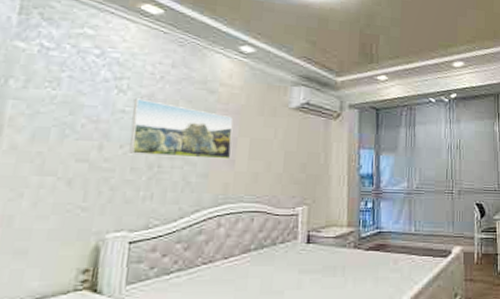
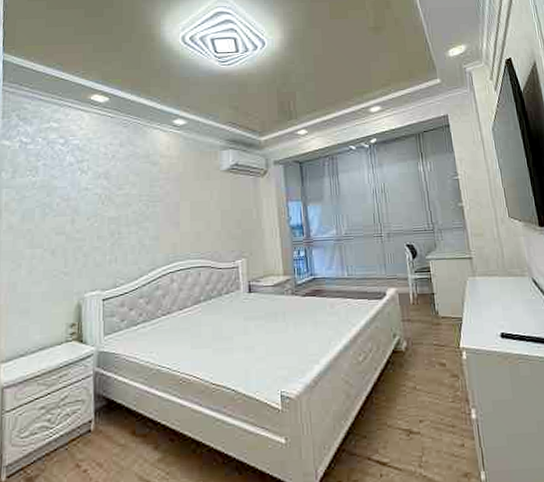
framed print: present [129,98,233,160] -> none [93,176,176,225]

